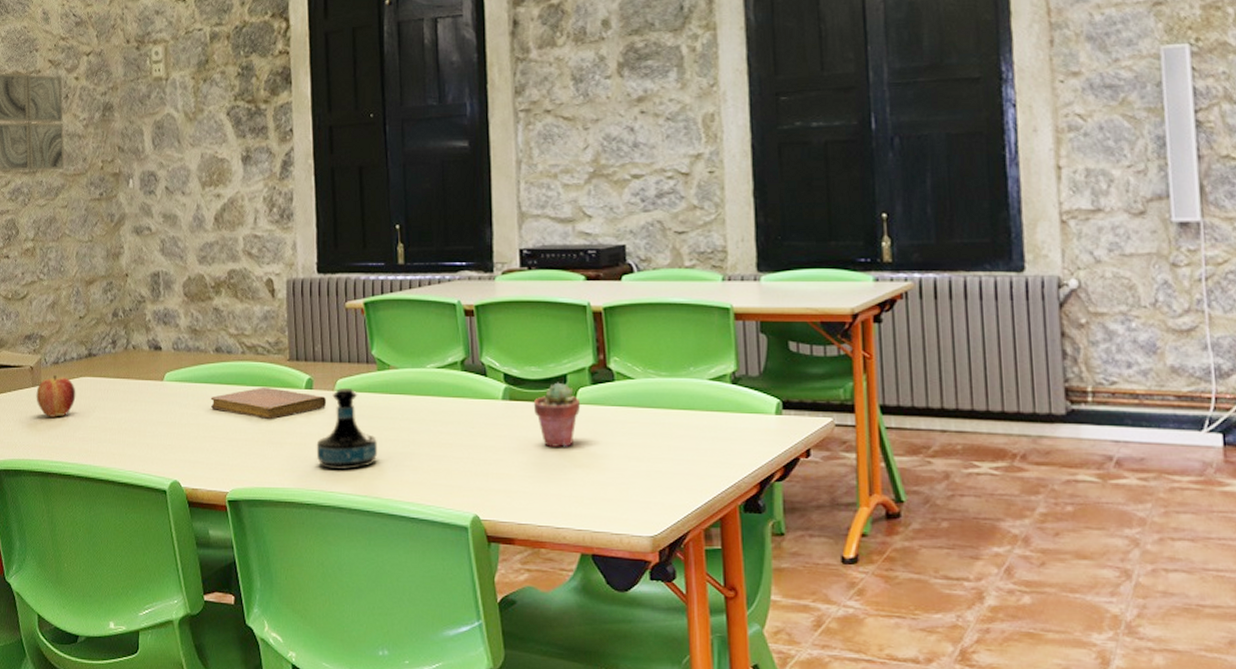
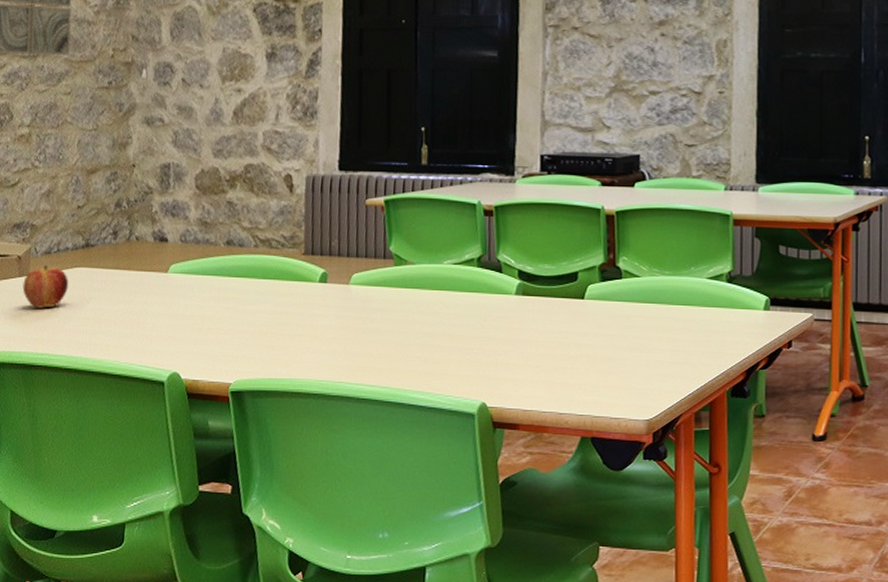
notebook: present [210,388,327,419] -> none [218,281,341,311]
tequila bottle: present [316,387,378,471] -> none [326,281,390,362]
potted succulent: present [533,382,581,447] -> none [544,279,590,339]

